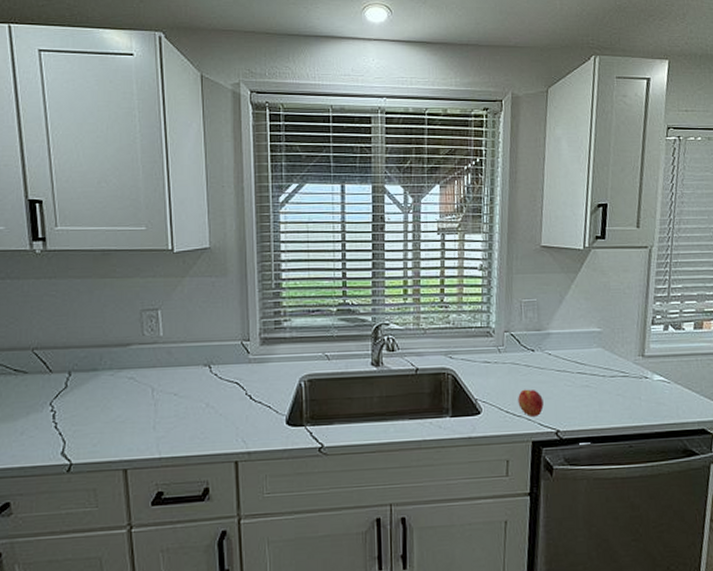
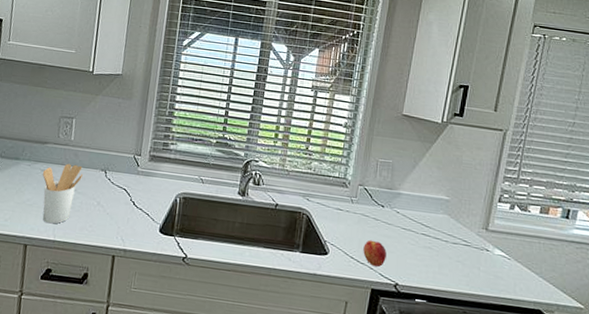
utensil holder: none [130,364,182,440] -> present [42,163,83,224]

